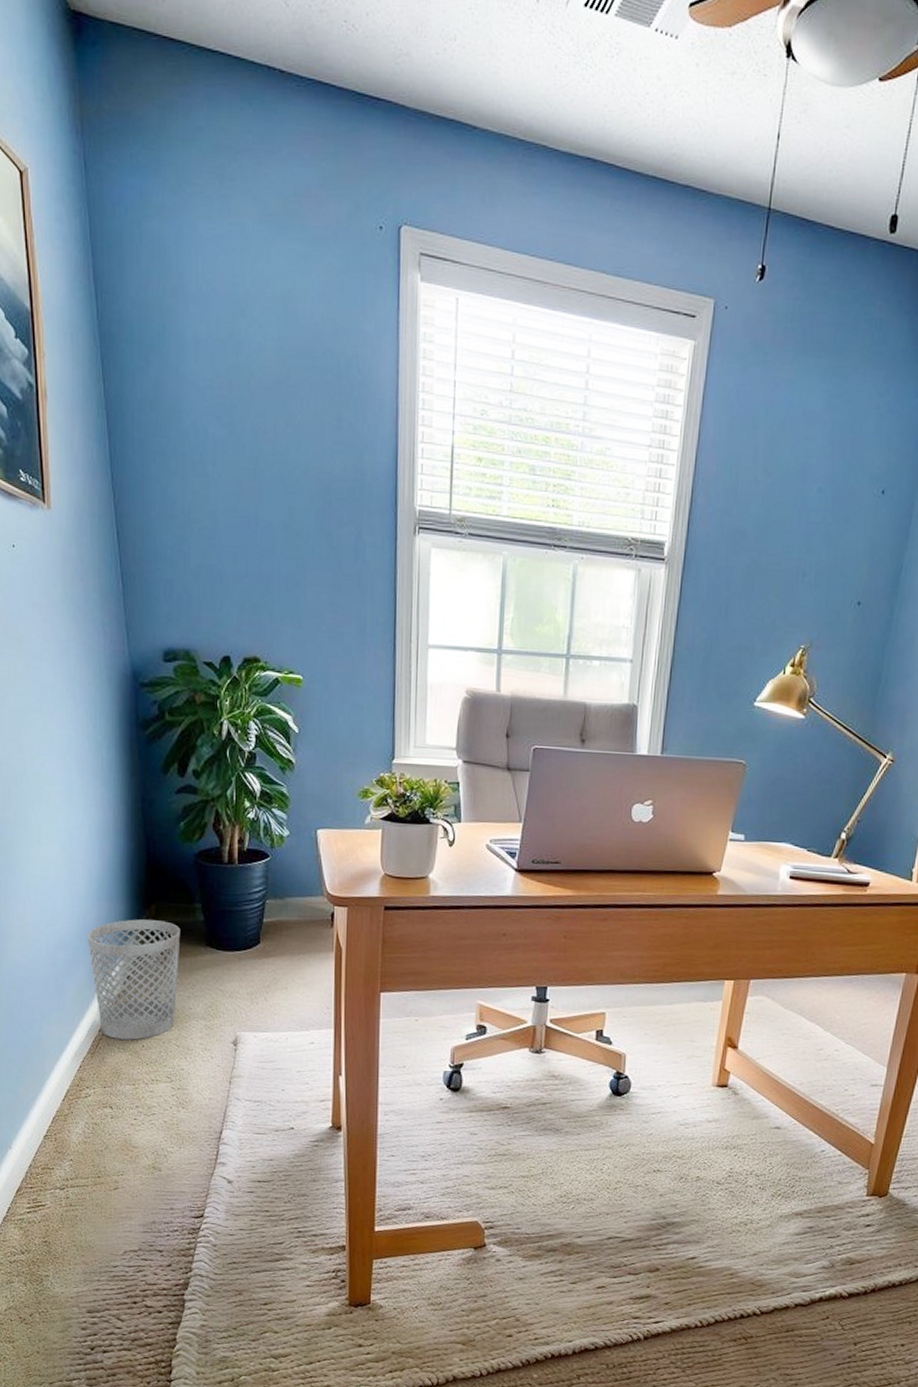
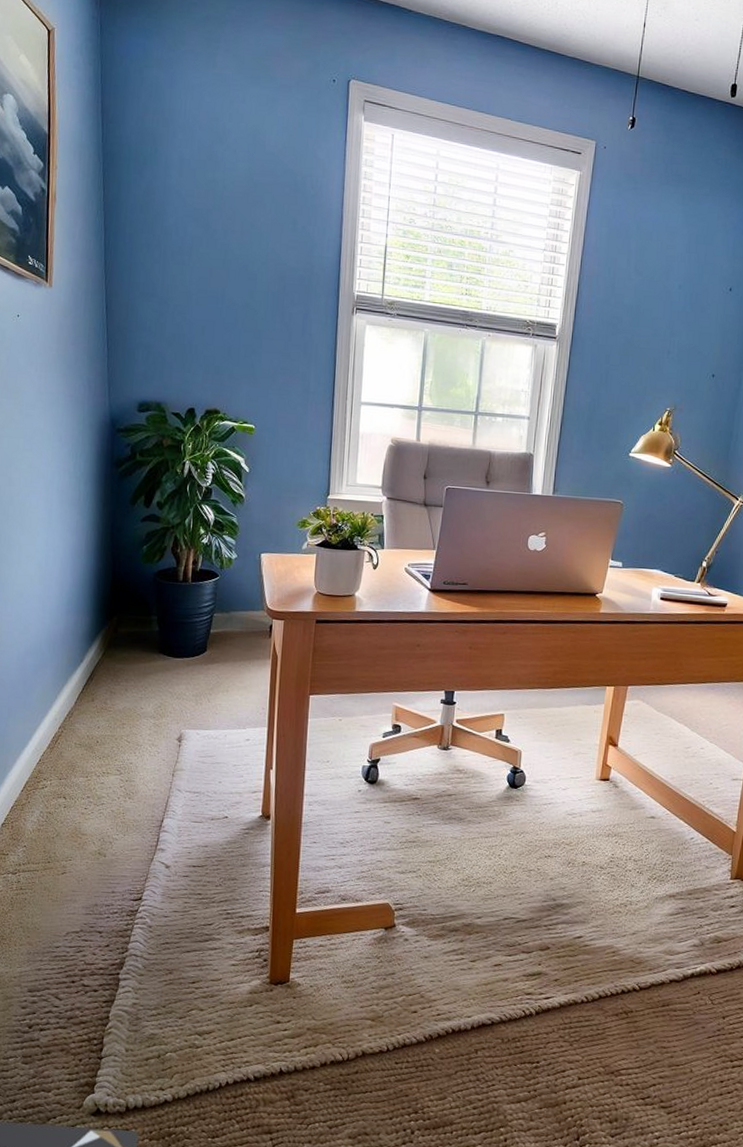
wastebasket: present [87,919,181,1040] -> none [55,629,138,737]

